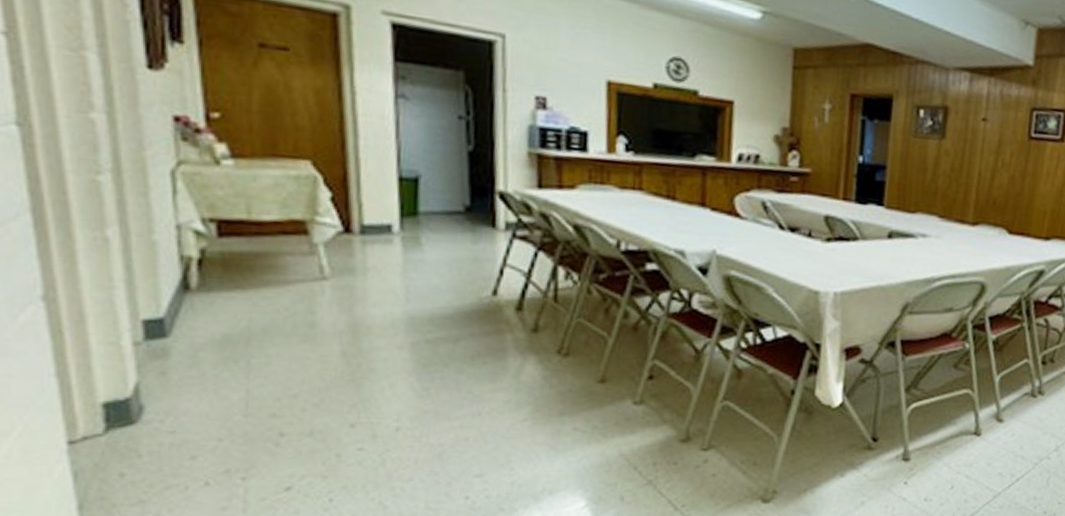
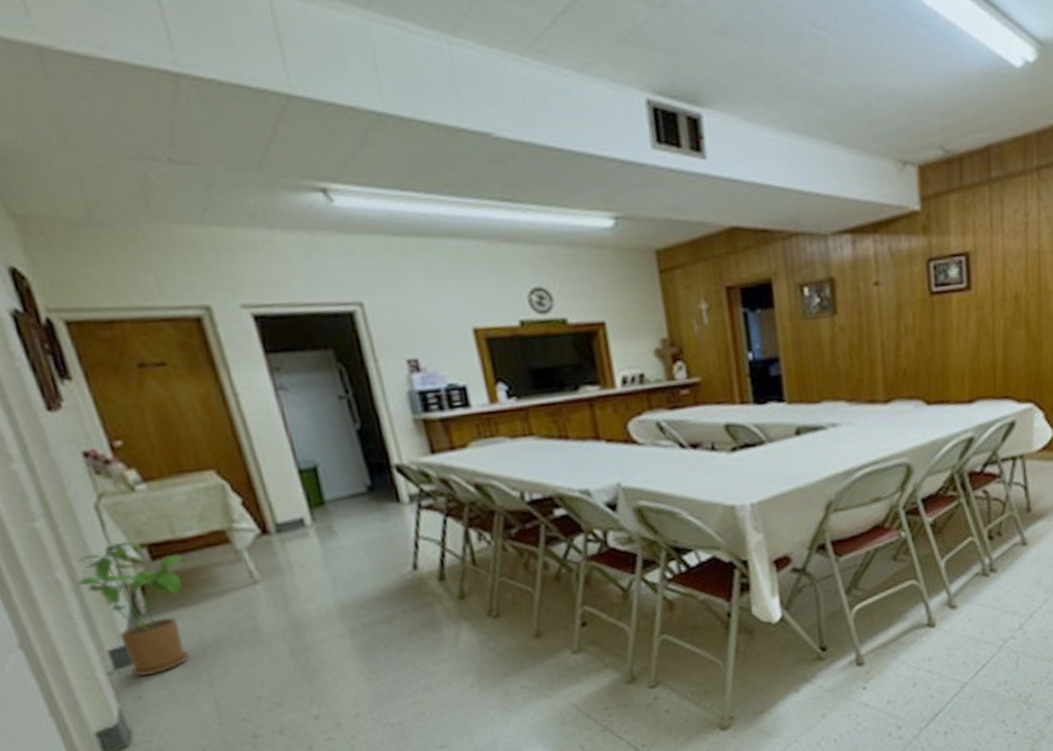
house plant: none [127,211,256,354] -> present [77,540,189,676]

